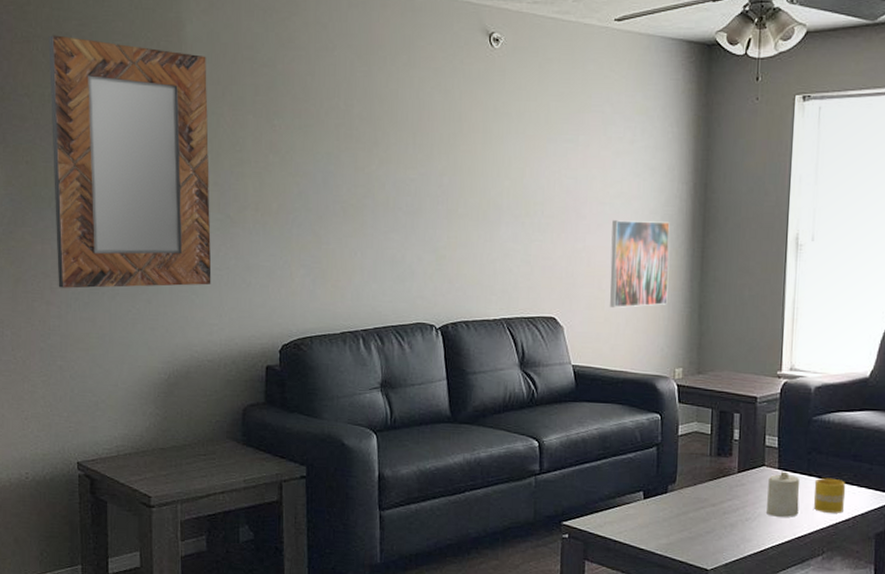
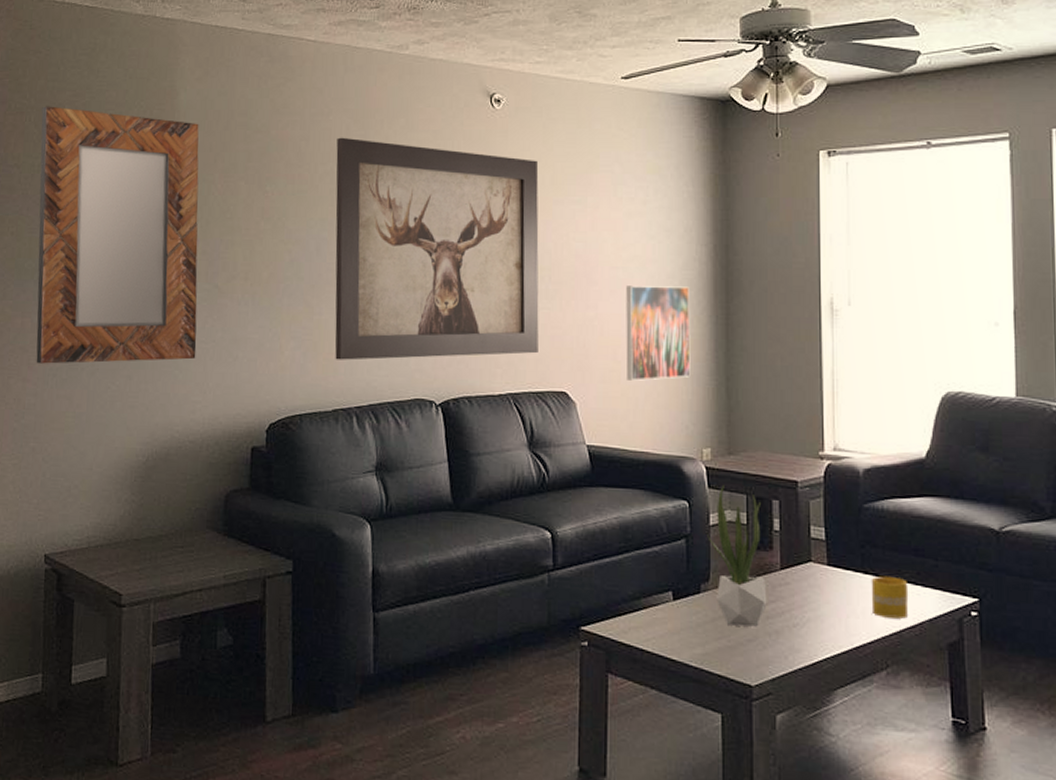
wall art: none [341,73,534,287] -> present [334,137,539,360]
potted plant: none [676,399,725,521] -> present [707,484,767,627]
candle: present [767,471,800,517] -> none [817,568,855,623]

